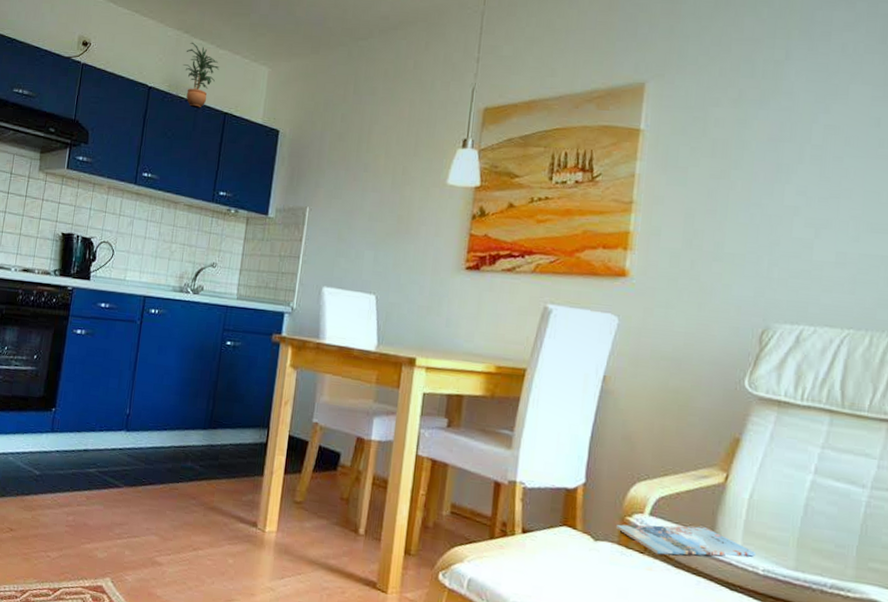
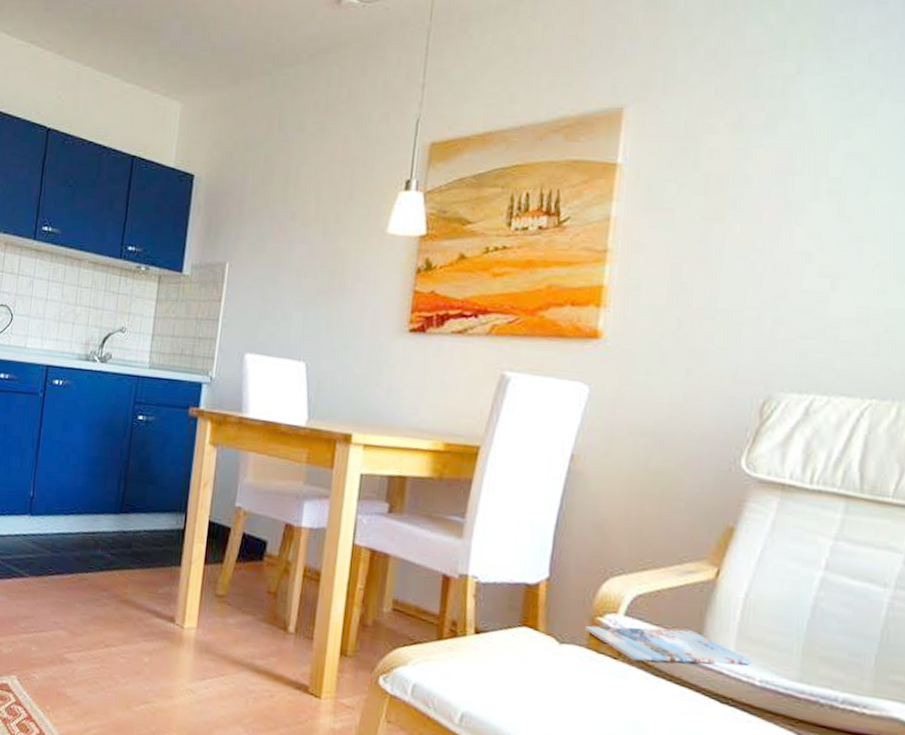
potted plant: present [183,42,220,108] -> none [85,75,126,152]

